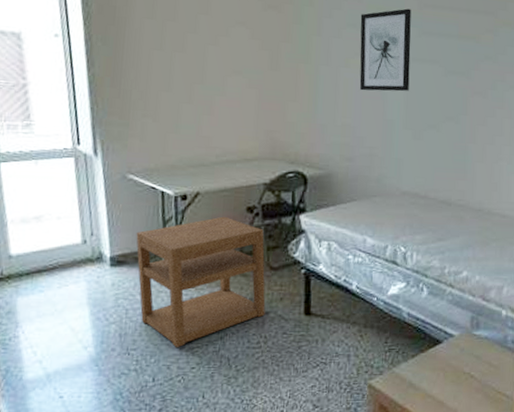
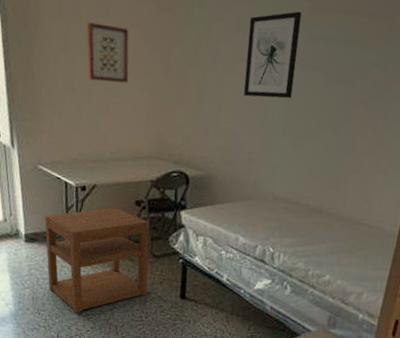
wall art: none [185,19,234,81] -> present [86,22,129,83]

